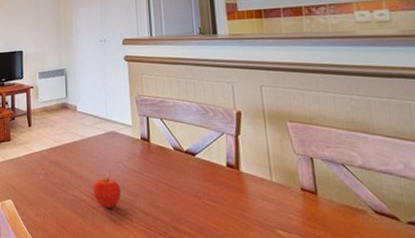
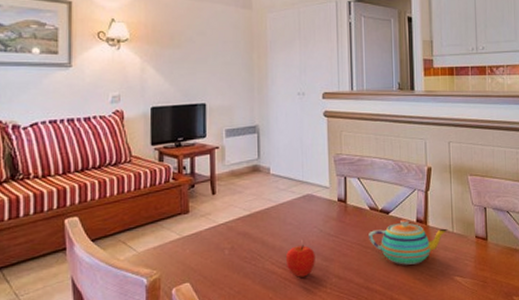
teapot: none [174,162,265,211] -> present [369,219,448,265]

